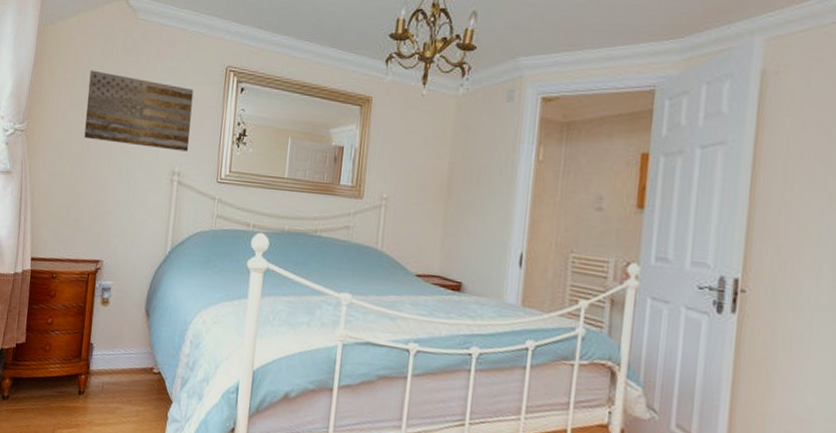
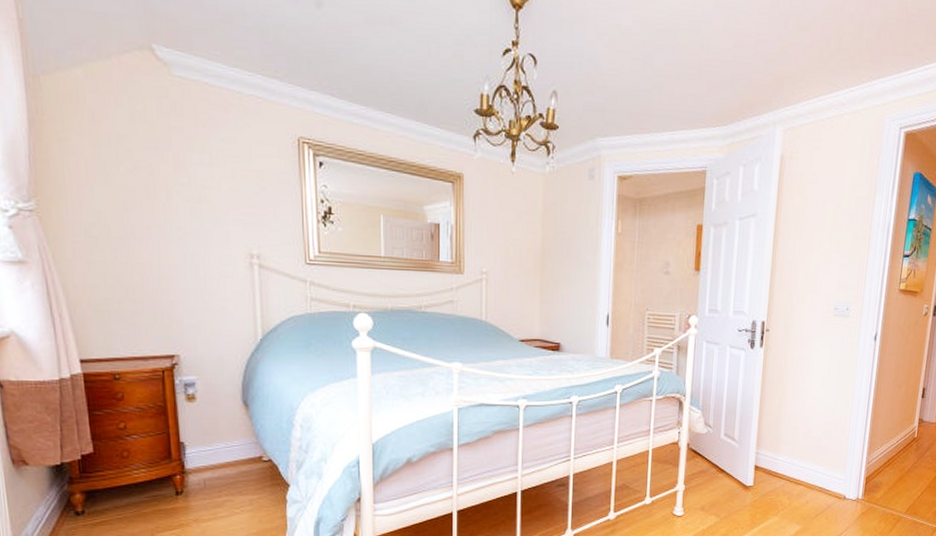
wall art: present [84,70,194,152] -> none [117,136,266,232]

